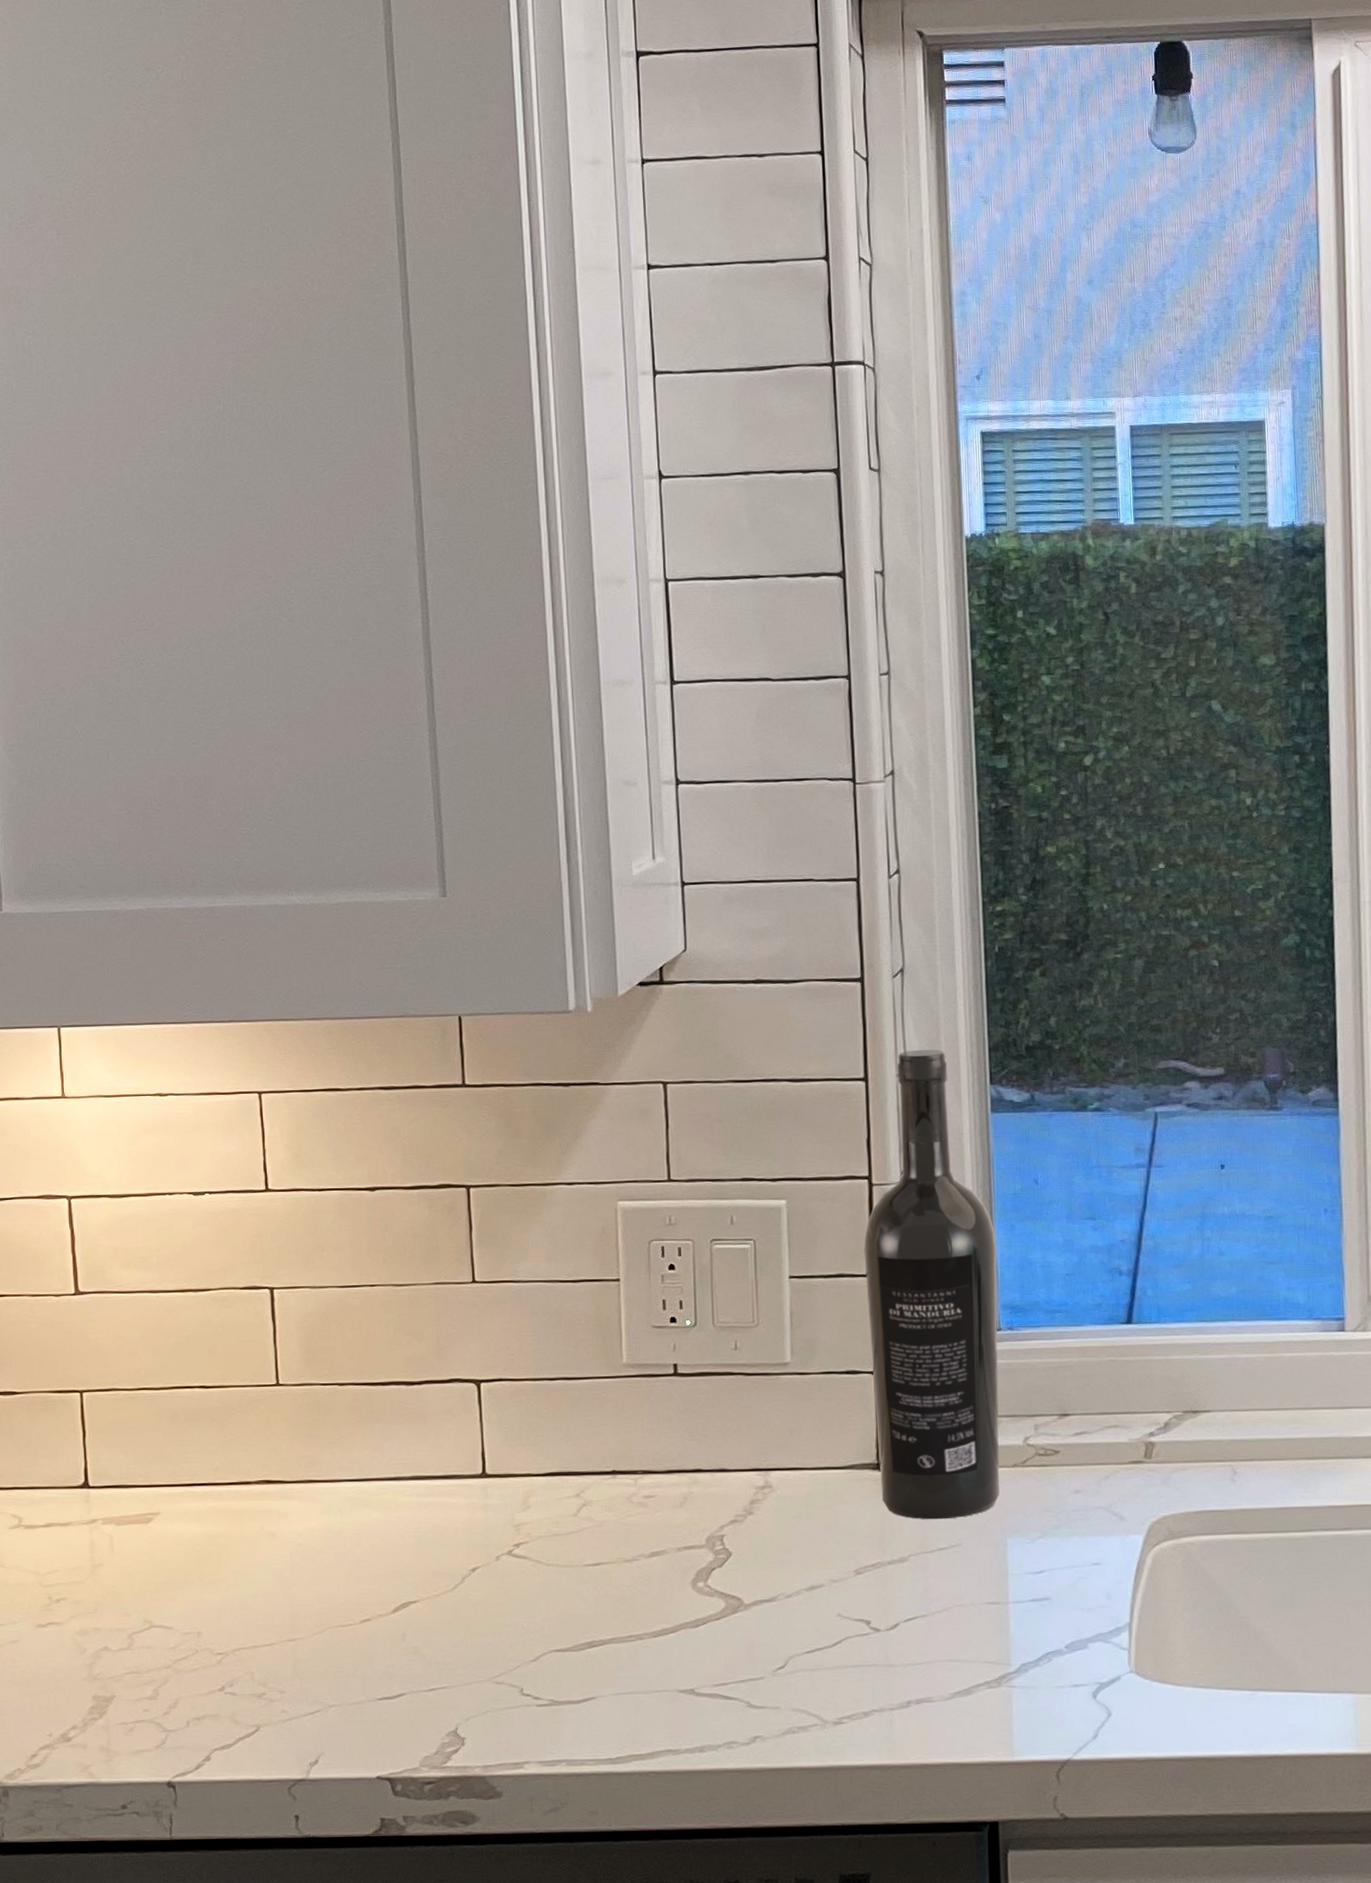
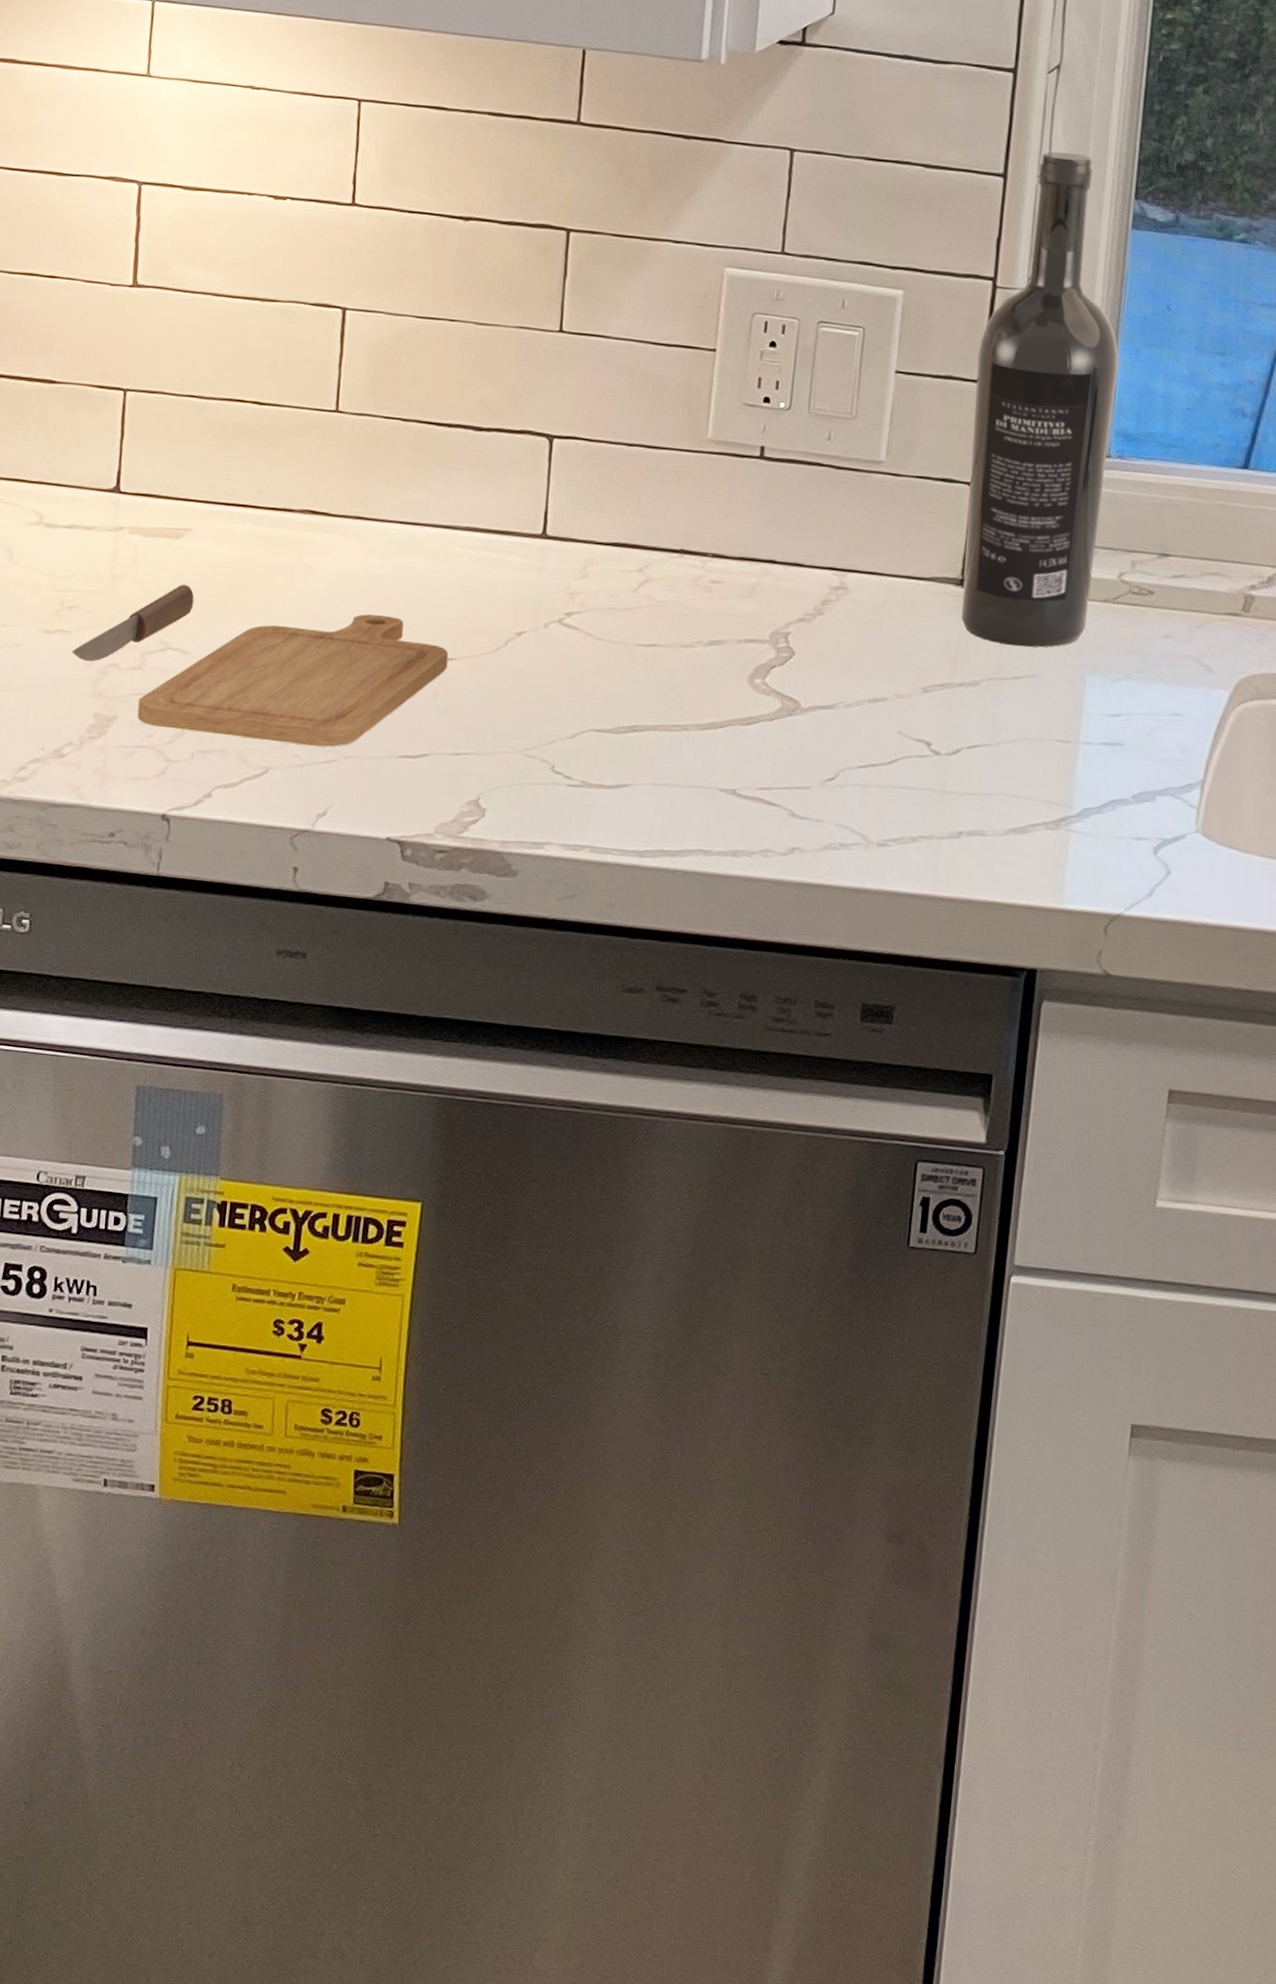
knife: none [65,1564,170,1649] -> present [72,584,194,662]
chopping board: none [132,1569,411,1701] -> present [137,614,449,747]

